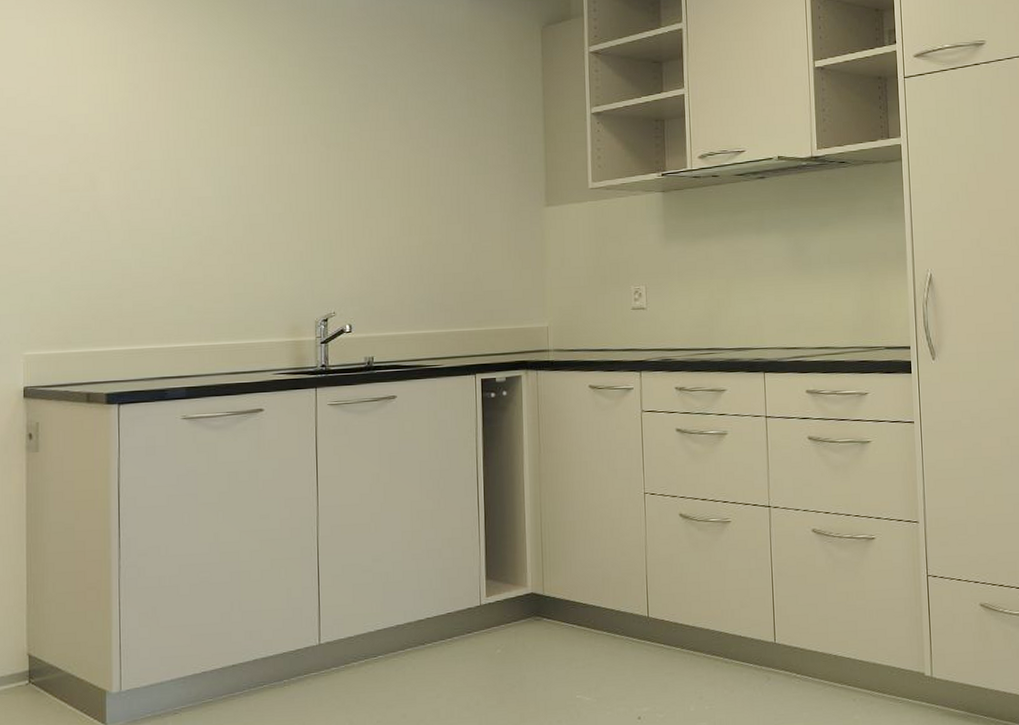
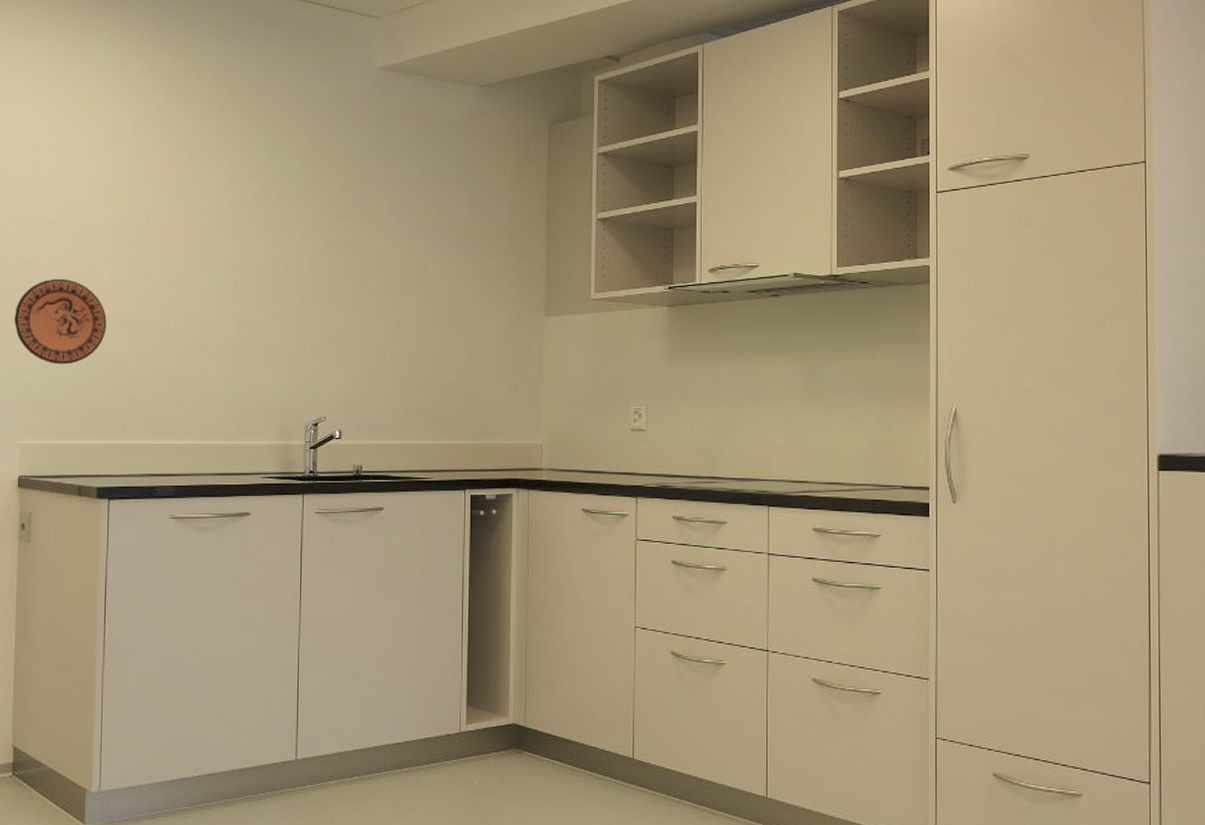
decorative plate: none [13,190,110,276] -> present [14,278,107,365]

